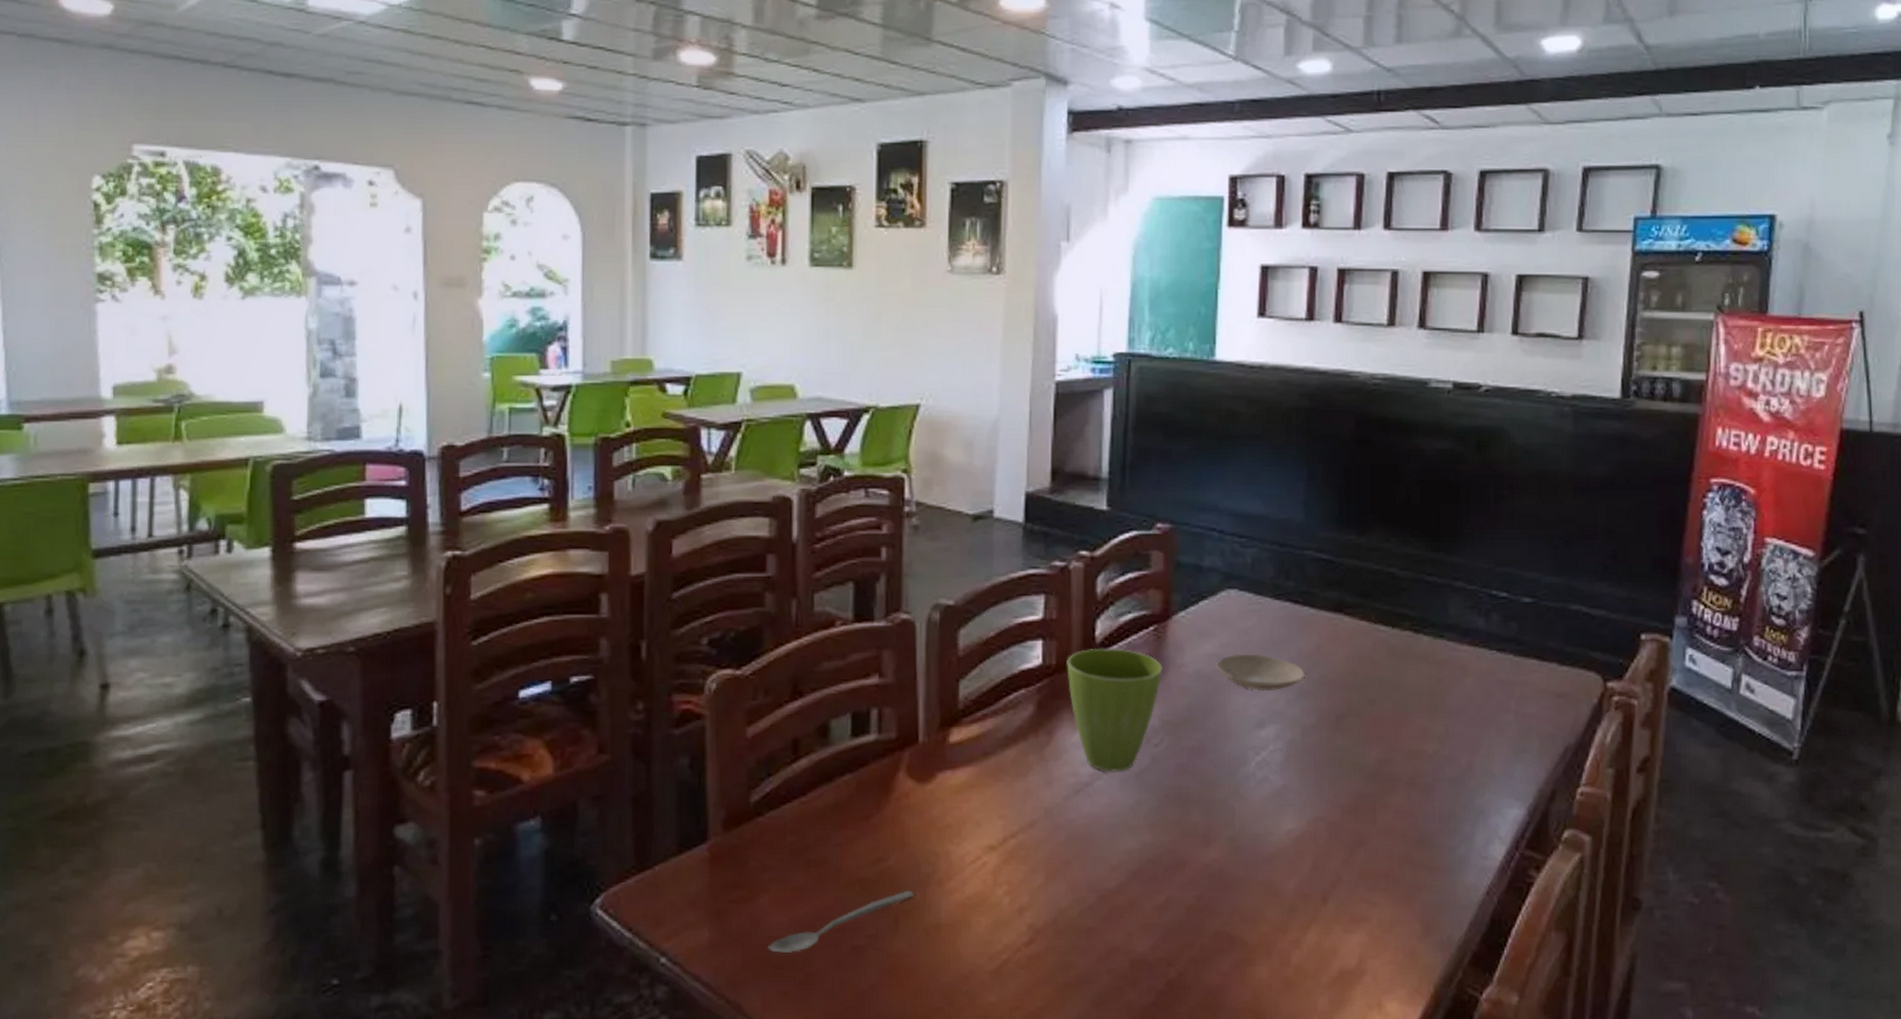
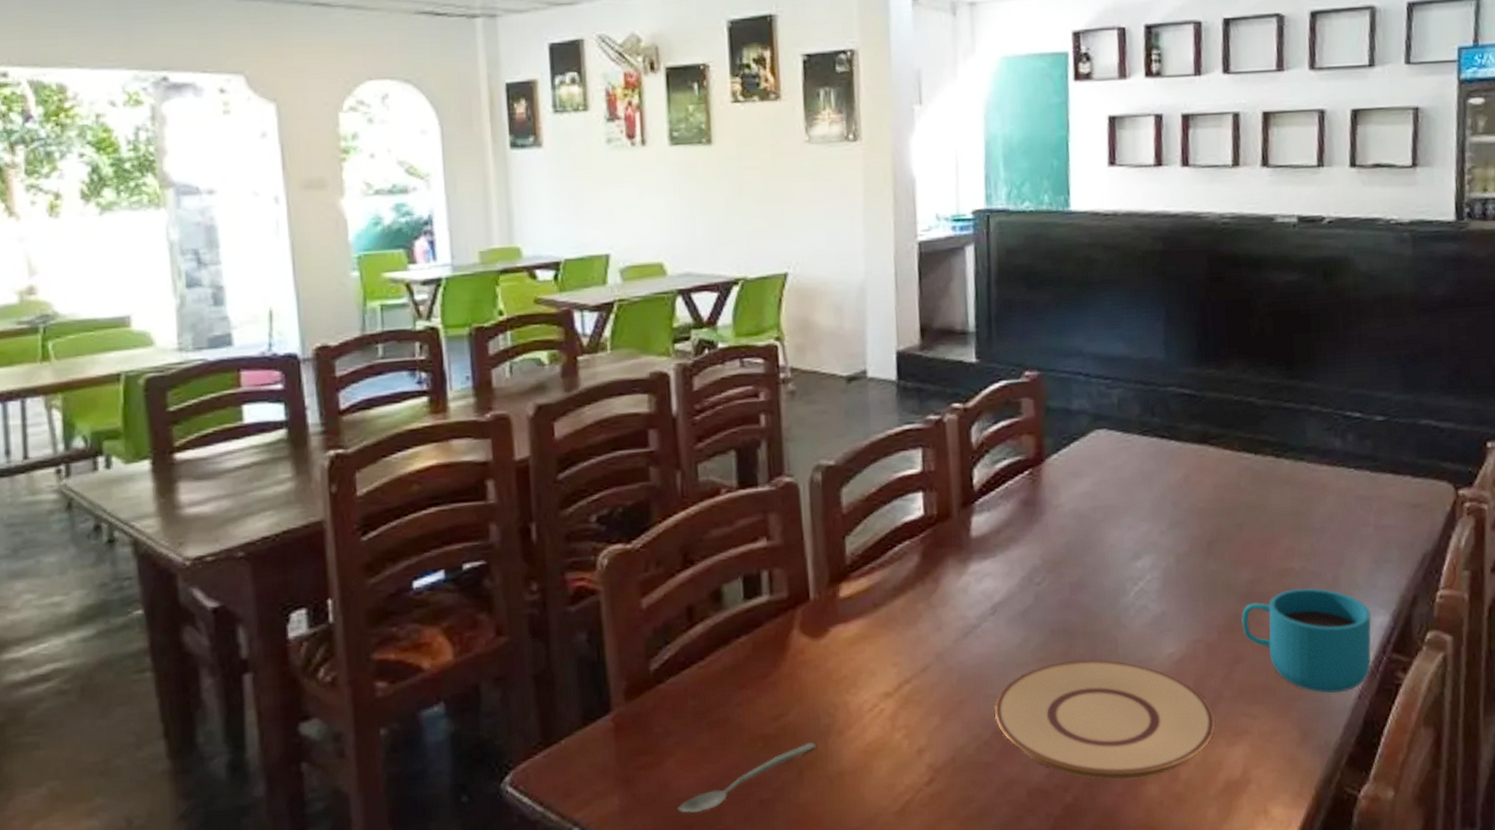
flower pot: present [1067,648,1162,772] -> none [947,494,1040,613]
plate: none [1101,828,1333,959] -> present [993,659,1216,780]
plate: present [1215,654,1306,692] -> none [1090,489,1177,525]
cup: none [1367,772,1505,887] -> present [1241,588,1371,694]

